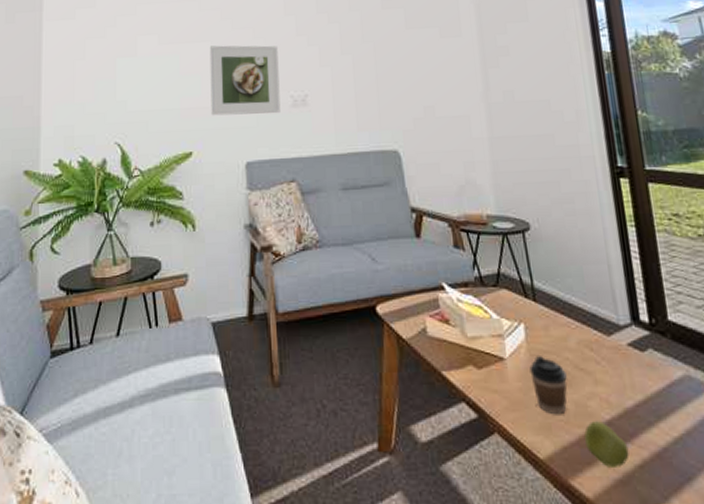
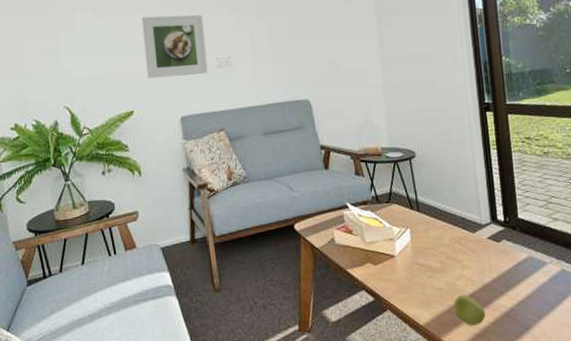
coffee cup: present [529,356,568,414] -> none [414,252,442,293]

